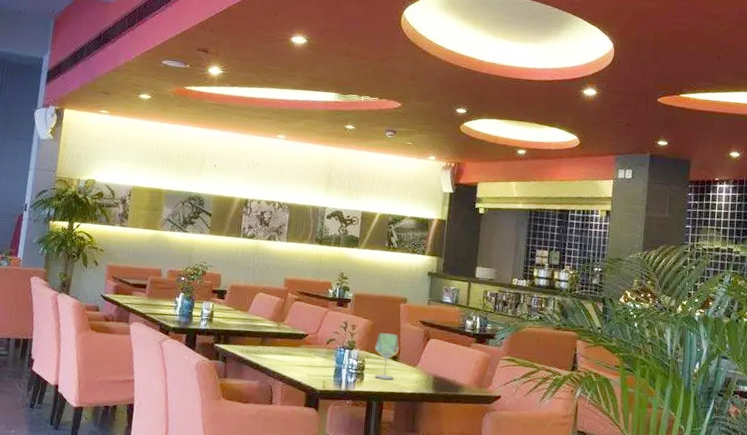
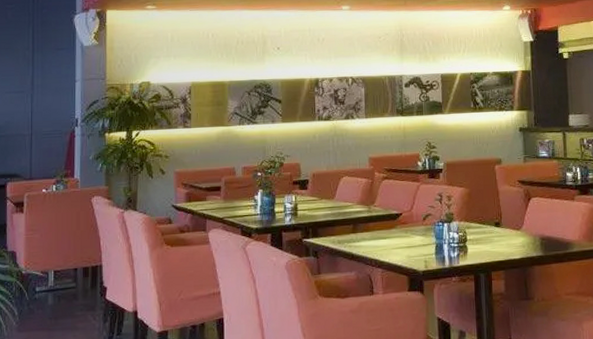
wine glass: present [374,333,399,380] -> none [474,199,500,249]

